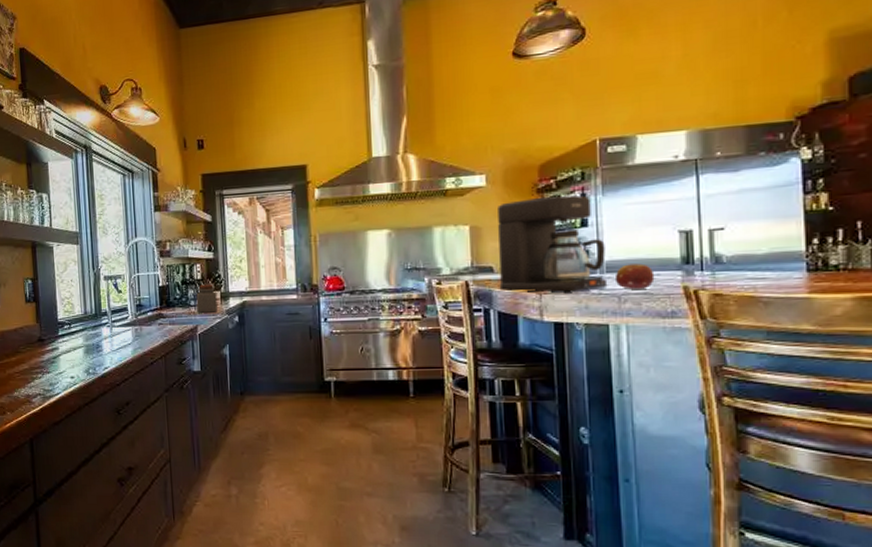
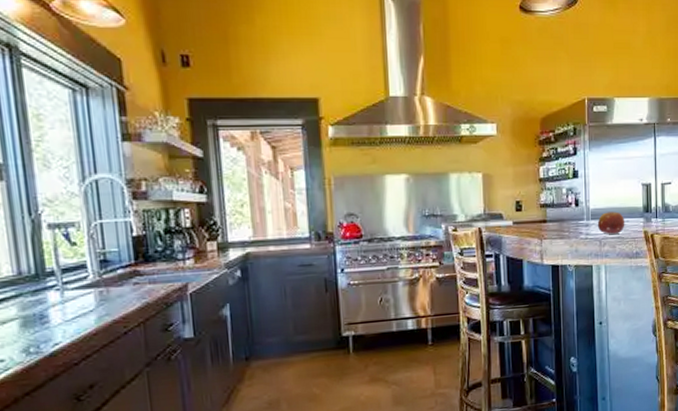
jar: present [195,284,217,314] -> none [184,233,214,269]
coffee maker: present [497,195,608,292] -> none [506,148,592,238]

